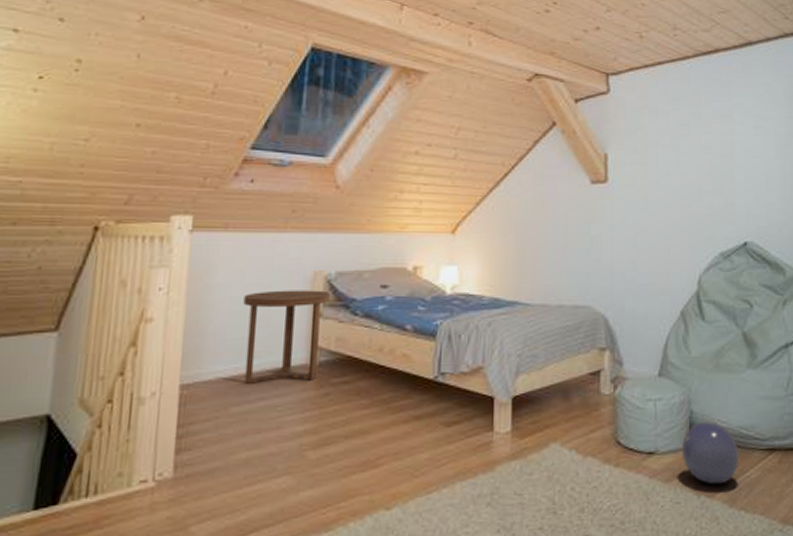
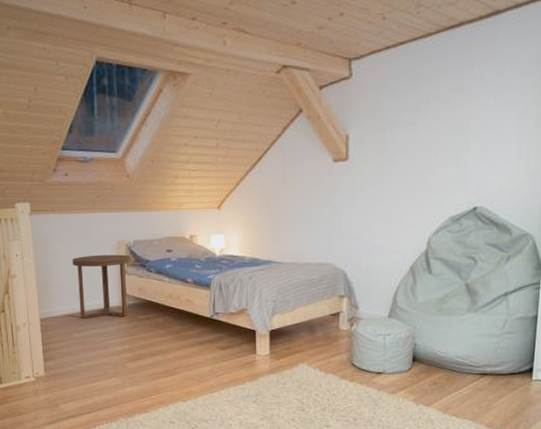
ball: present [682,423,739,485] -> none [405,353,455,397]

